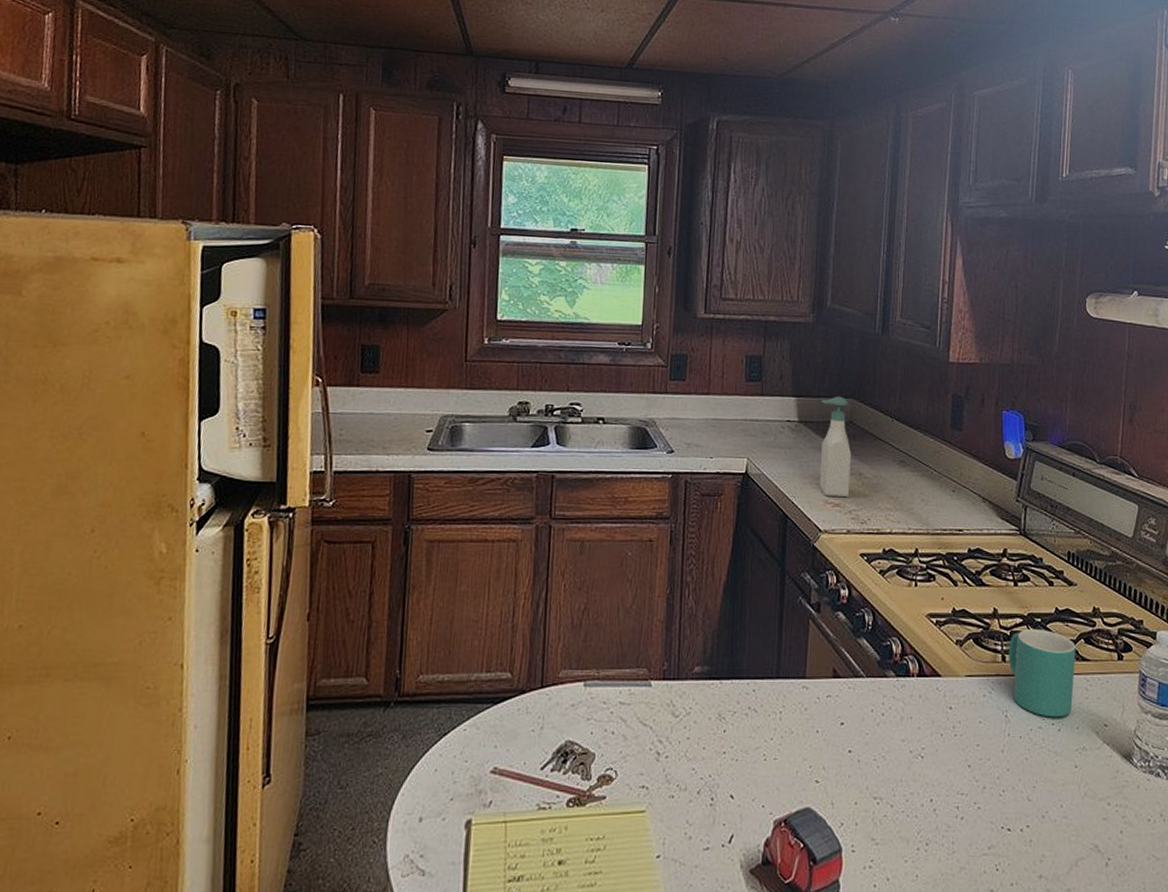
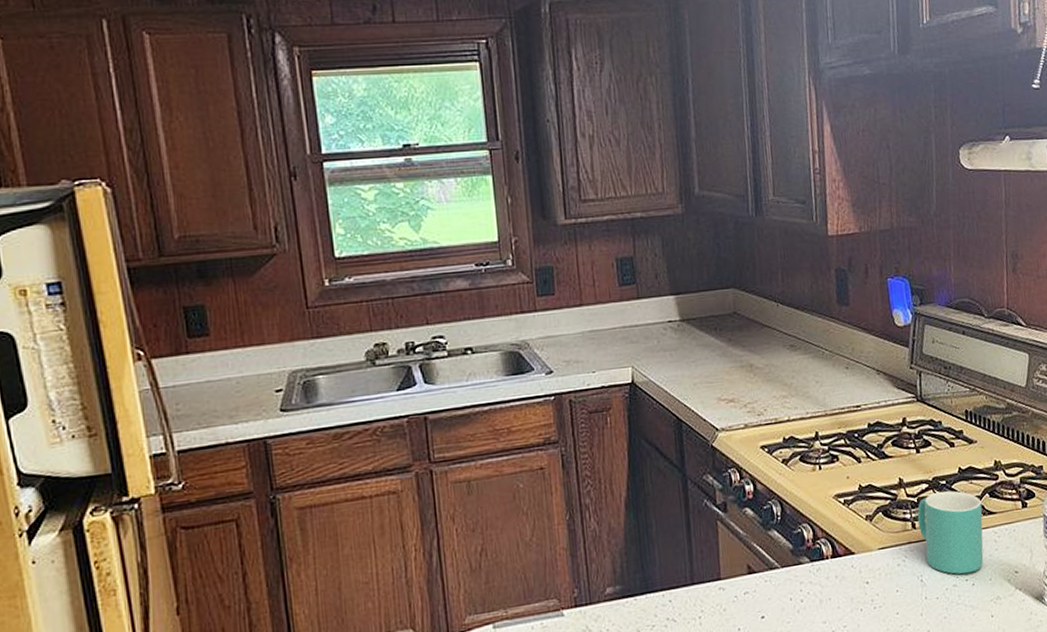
soap bottle: present [819,396,851,497] -> none [701,287,742,393]

